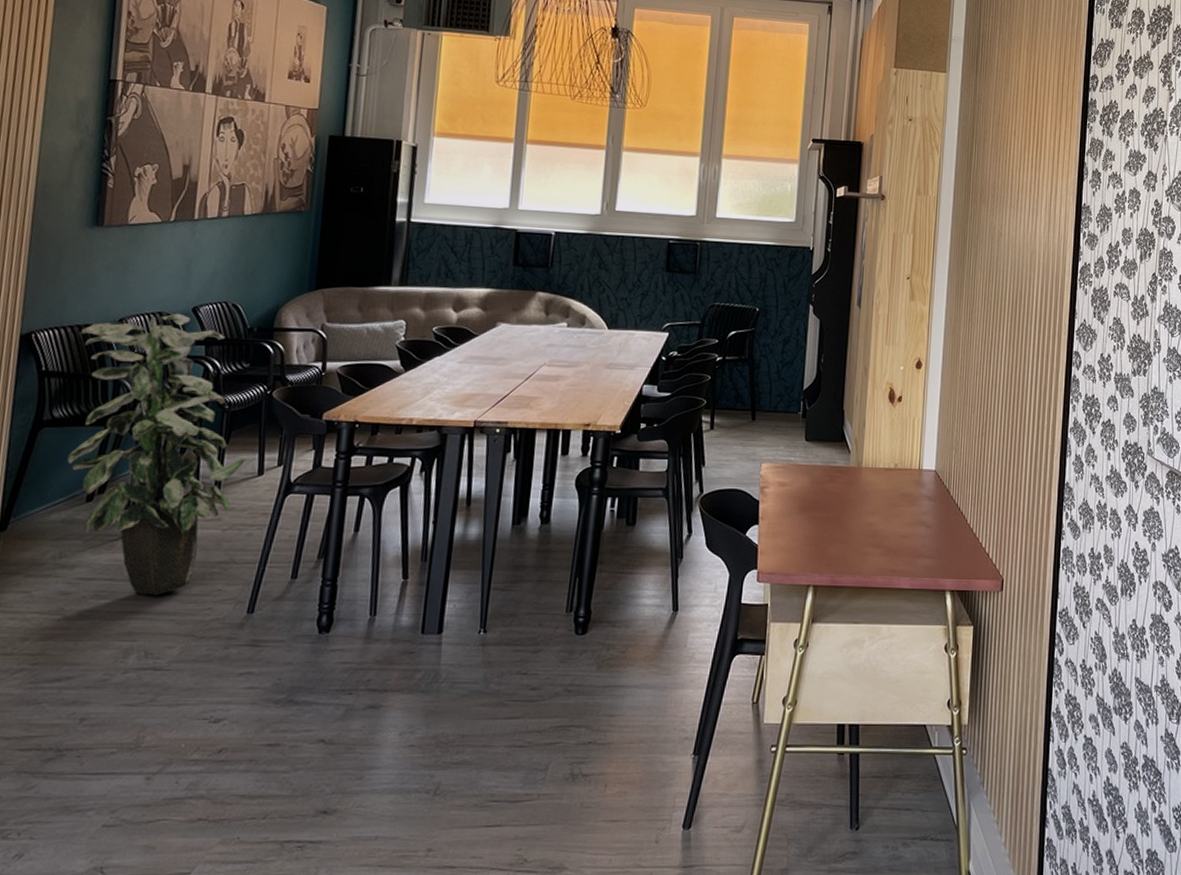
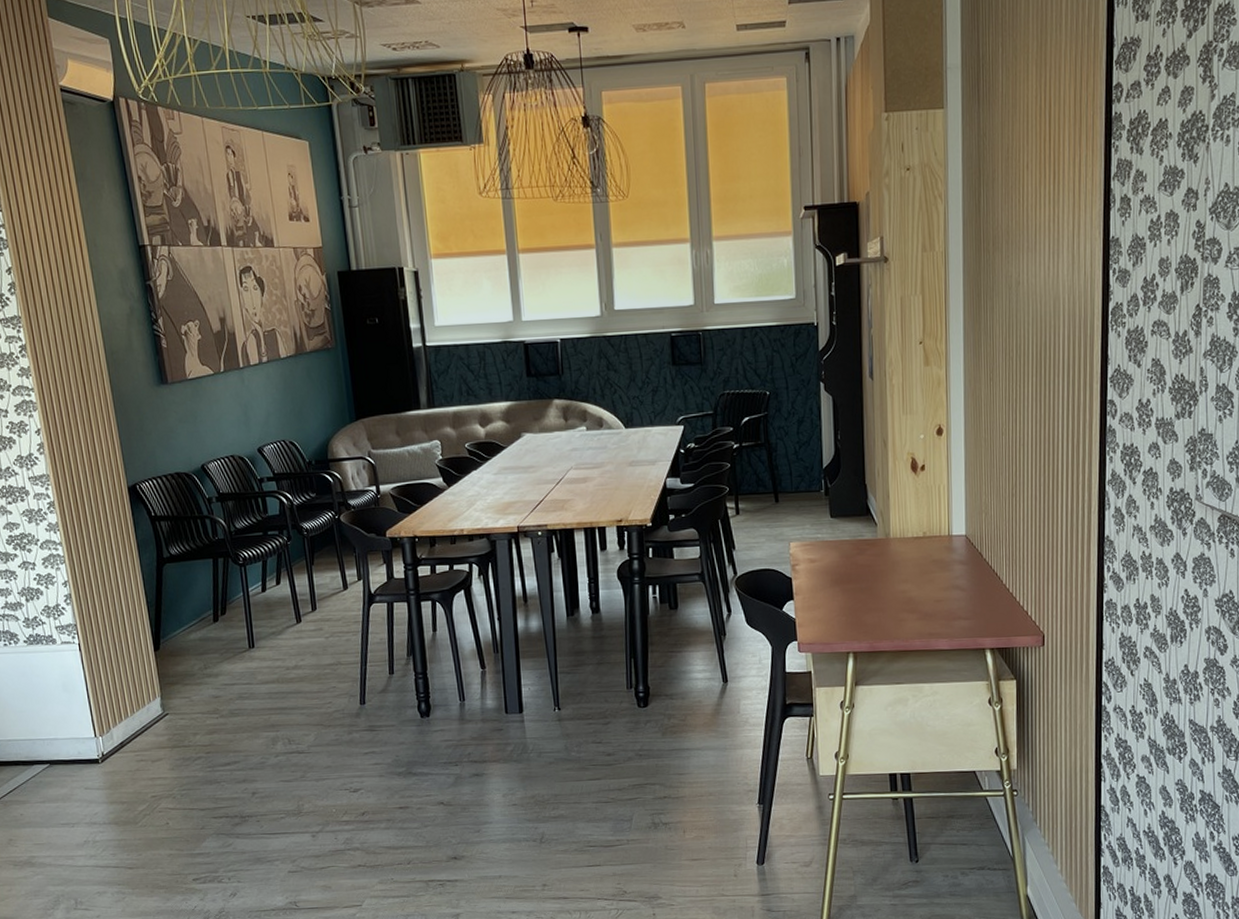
indoor plant: present [67,313,247,595] -> none [173,454,332,695]

